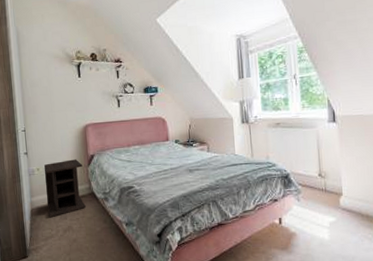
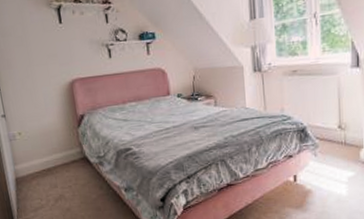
nightstand: present [44,159,86,218] -> none [27,120,78,187]

